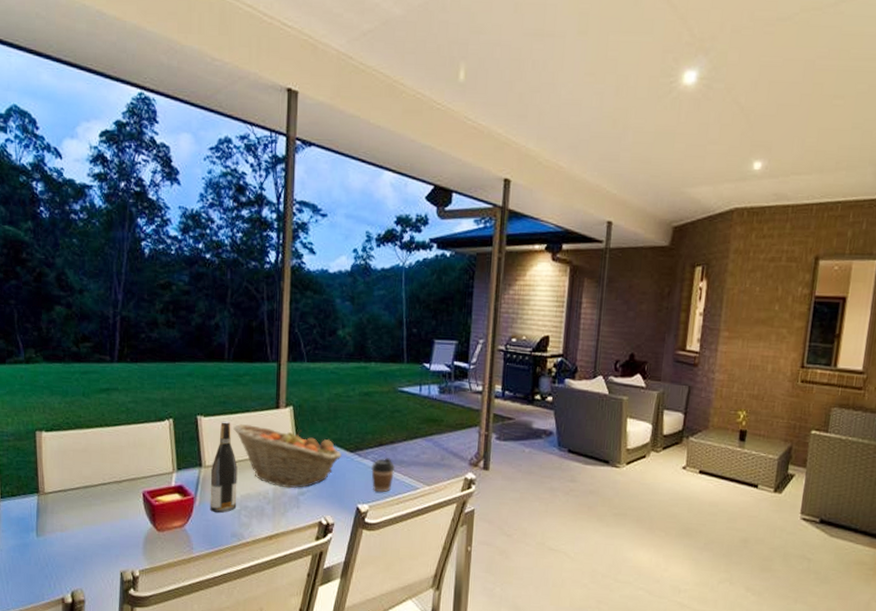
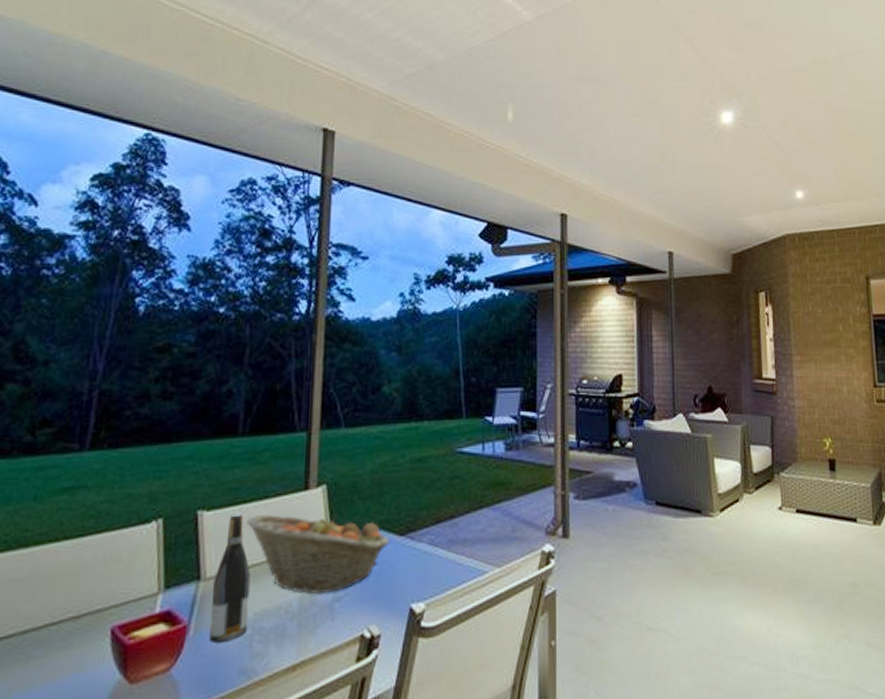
coffee cup: present [370,458,394,493] -> none [426,537,456,585]

